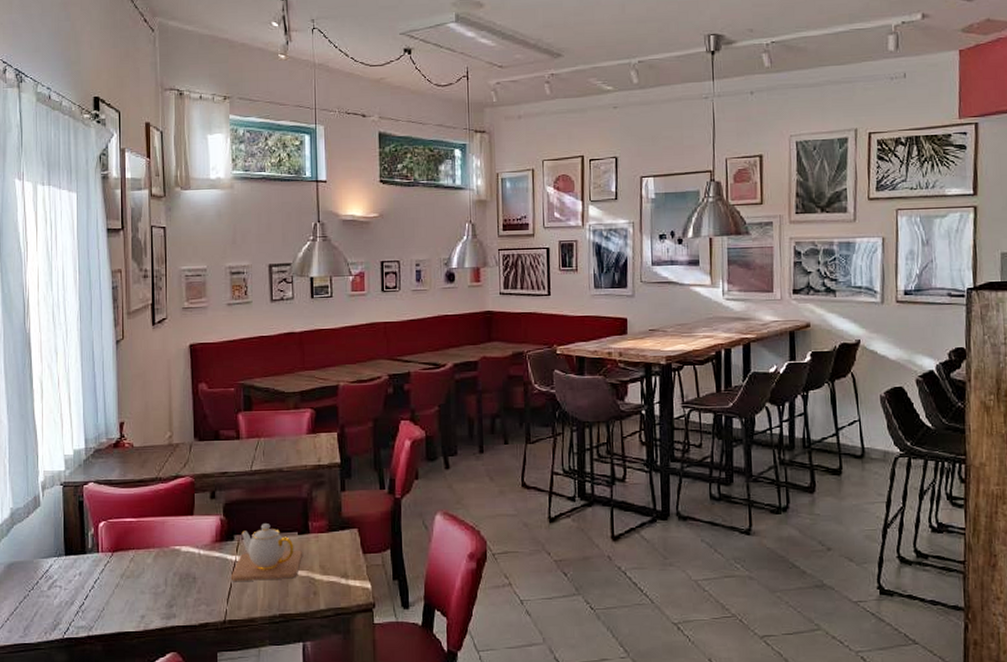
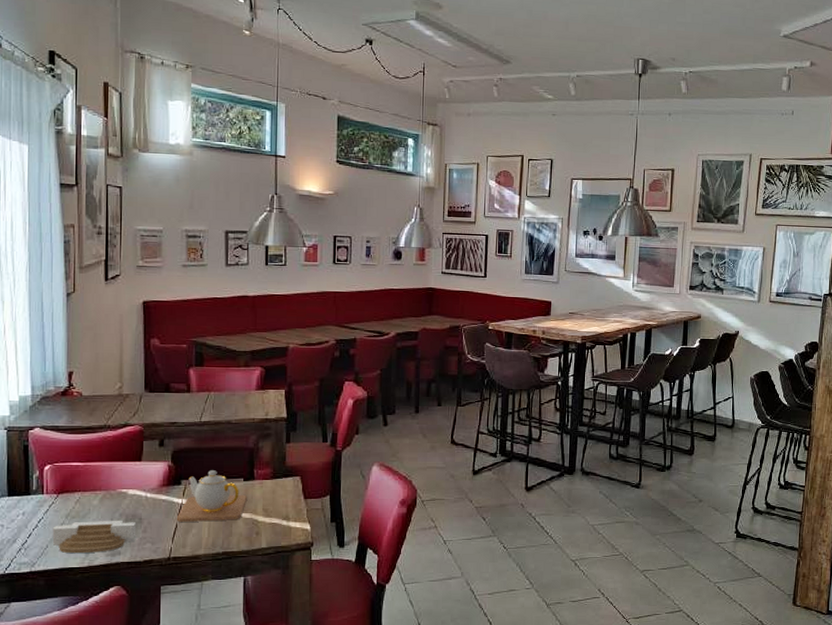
architectural model: none [108,579,191,617] -> present [52,520,137,554]

